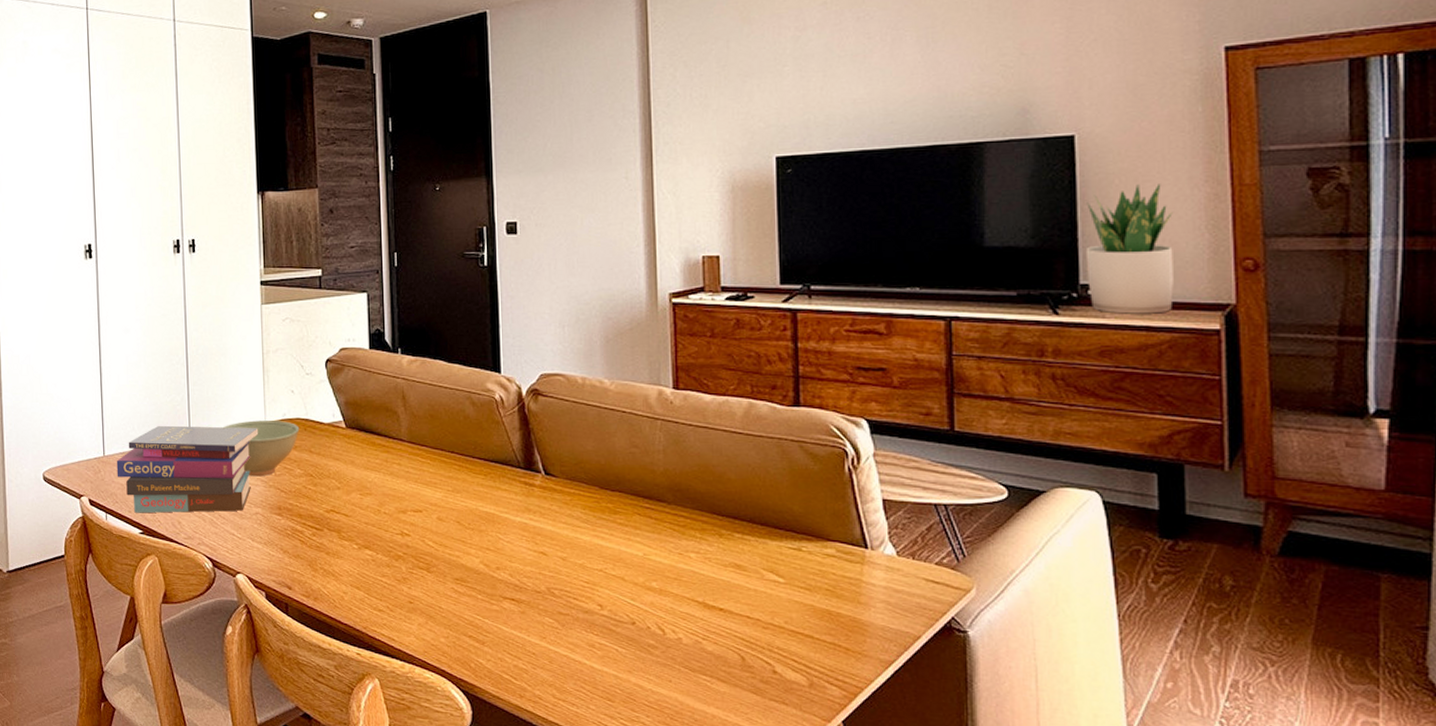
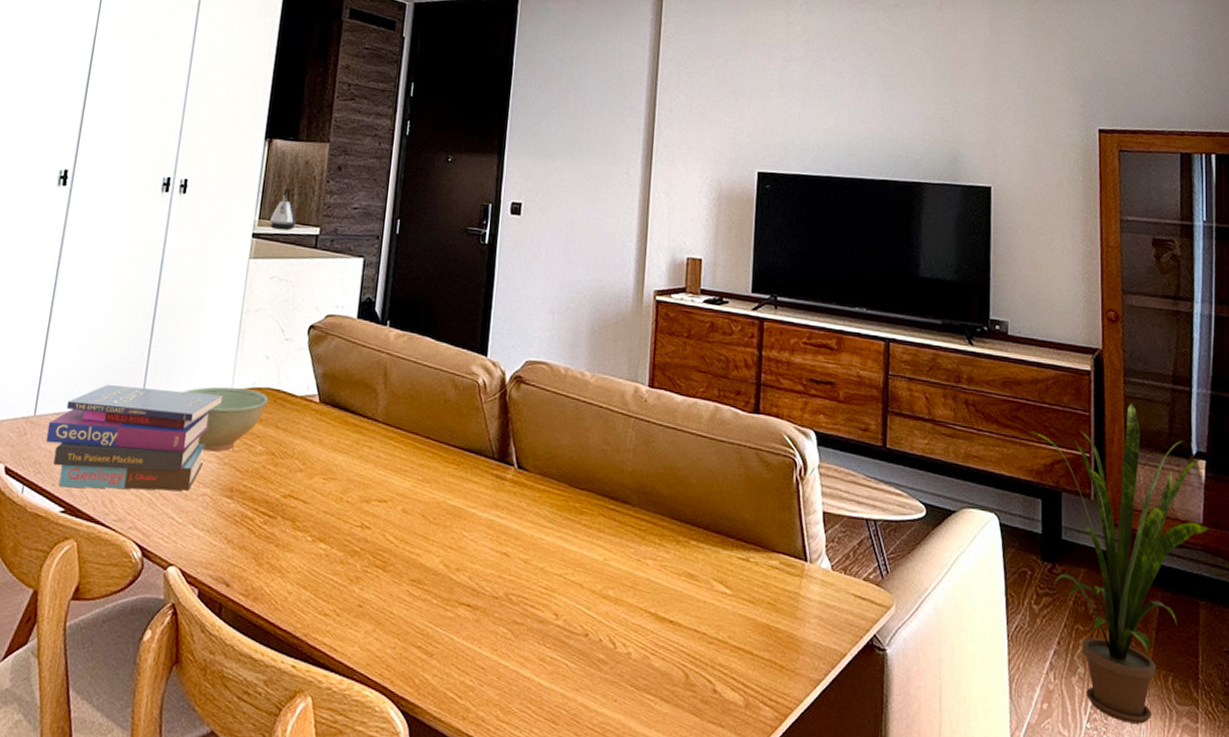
kettle: none [274,236,299,275] -> present [269,188,297,230]
planter: present [1085,184,1174,314] -> none [995,236,1059,352]
house plant: none [1139,361,1394,703] -> present [1030,403,1209,724]

